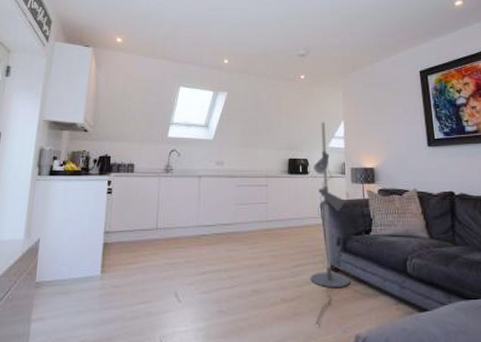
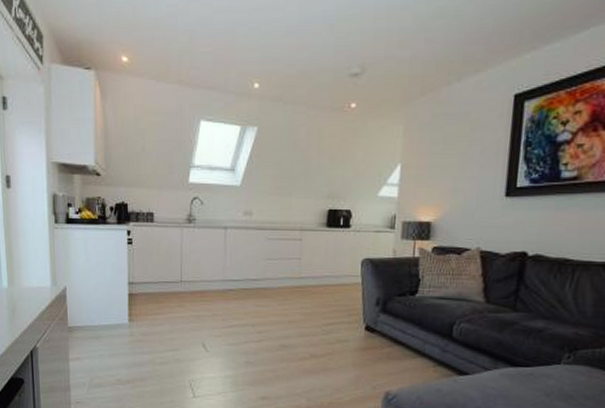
floor lamp: present [310,122,350,325] -> none [343,165,392,380]

